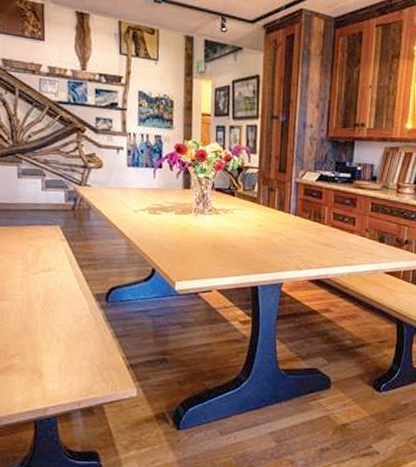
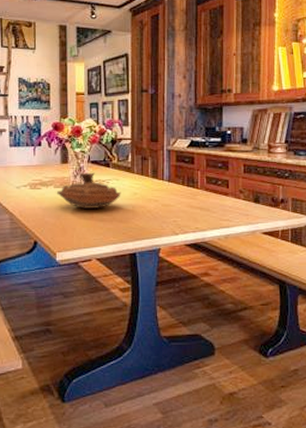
decorative bowl: none [178,200,246,239] -> present [57,172,121,208]

